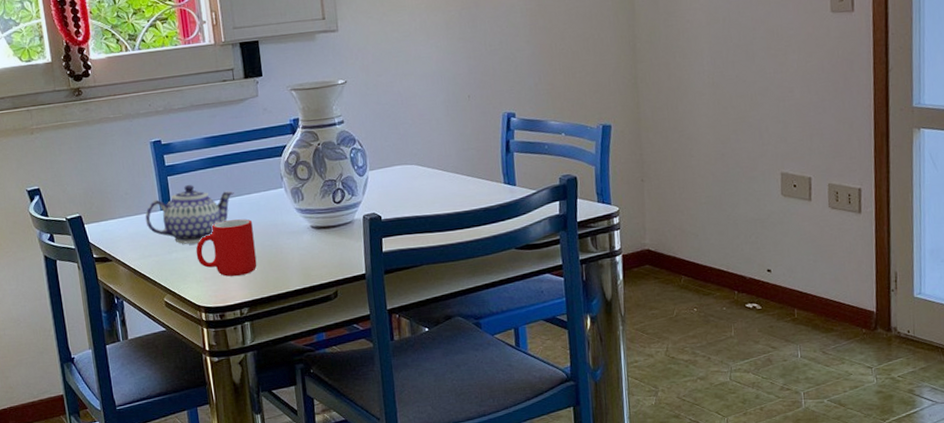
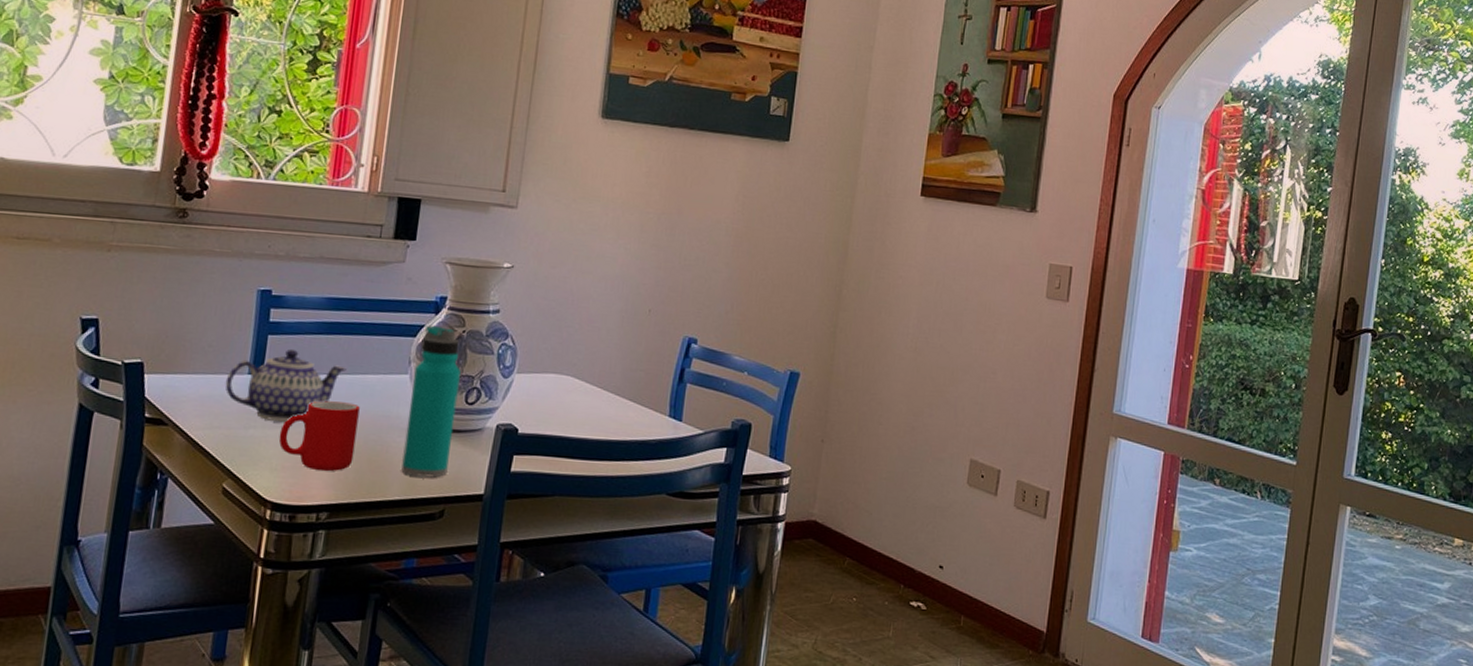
water bottle: none [287,143,333,269] -> present [401,325,461,478]

